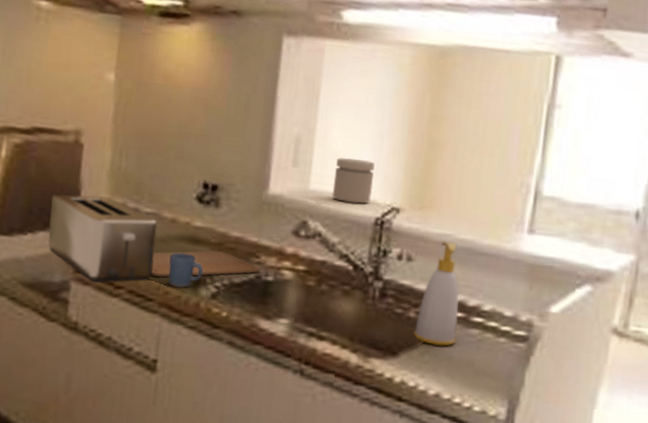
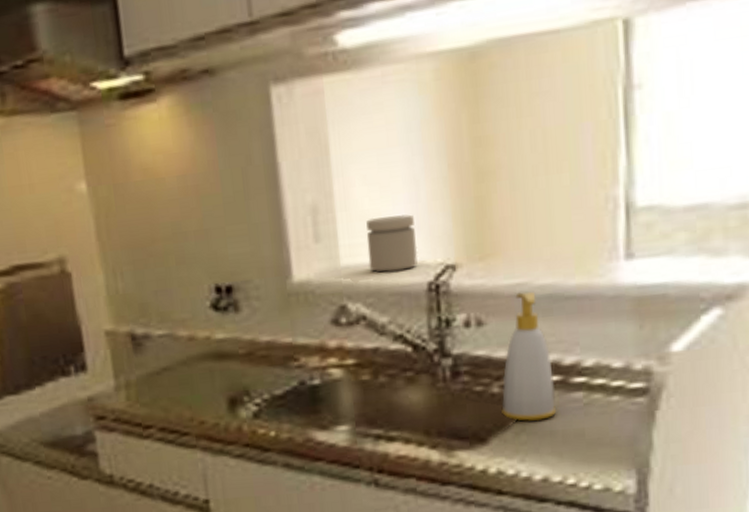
toaster: present [47,194,158,284] -> none [50,326,181,428]
chopping board: present [151,251,260,278] -> none [177,362,303,407]
mug: present [168,252,203,288] -> none [196,372,238,414]

